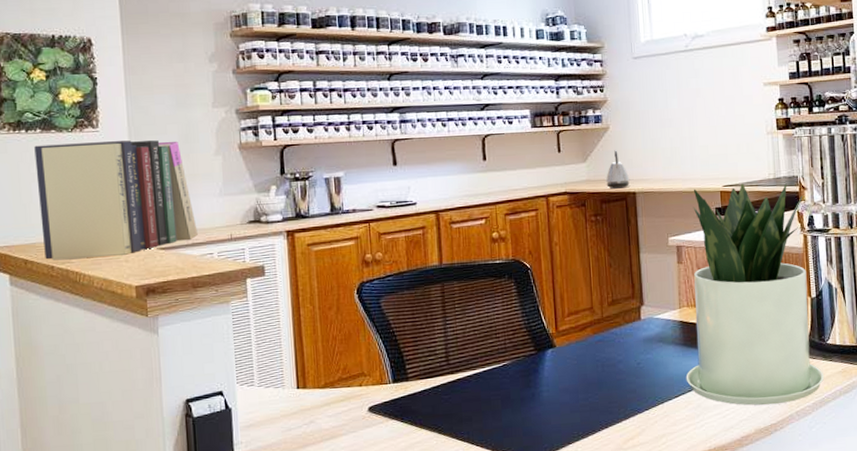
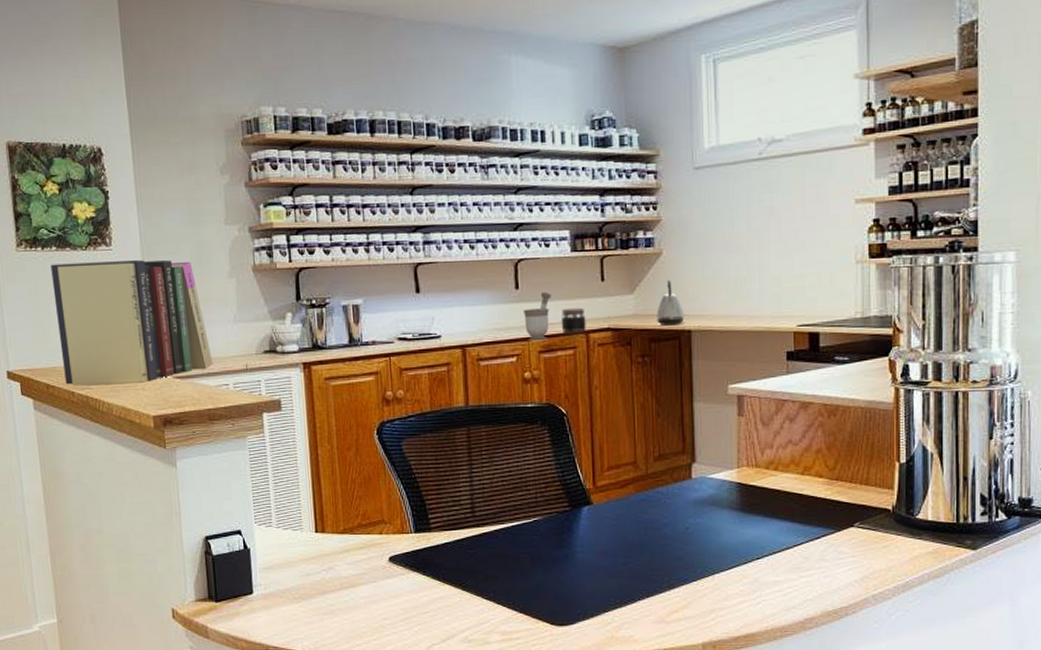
mortar and pestle: none [490,162,515,206] -> present [523,292,551,341]
jar: none [524,175,546,199] -> present [561,307,586,335]
planter: present [686,183,825,406] -> none [742,323,911,585]

